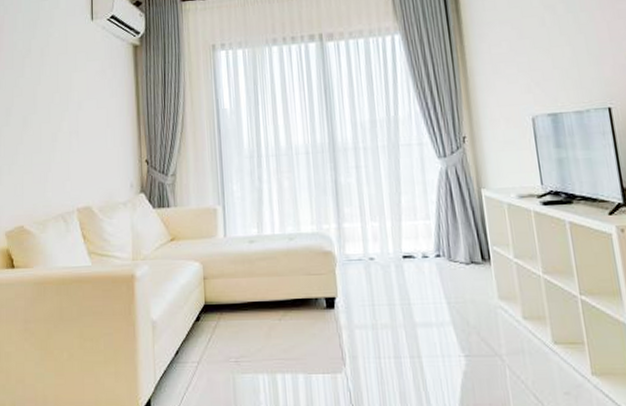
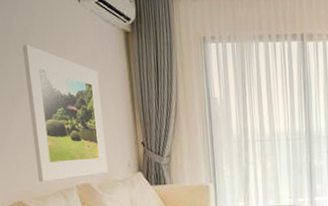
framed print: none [37,64,110,206] -> present [22,44,108,183]

